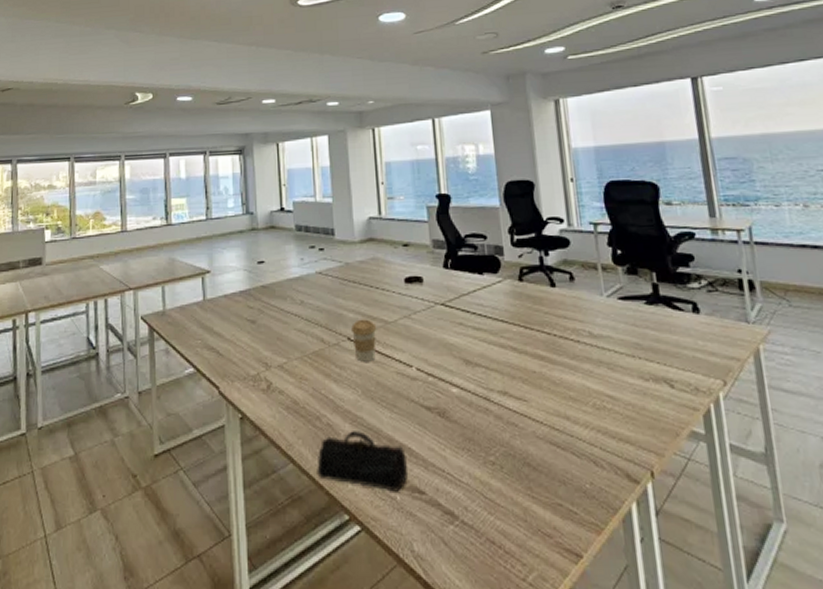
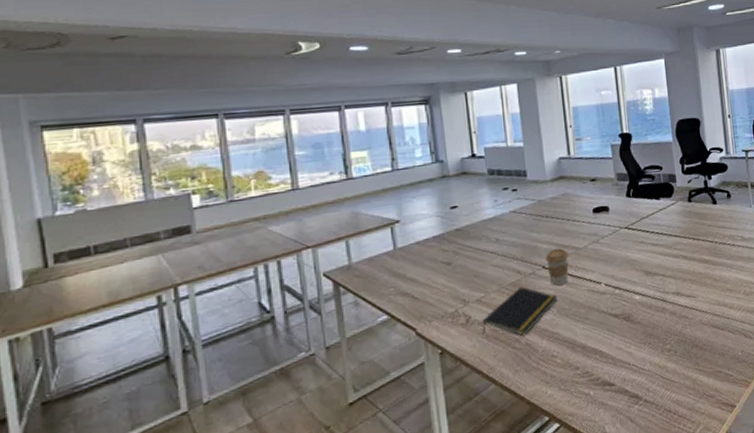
notepad: none [283,358,363,415] -> present [482,287,558,336]
pencil case: present [317,431,409,492] -> none [518,344,600,392]

